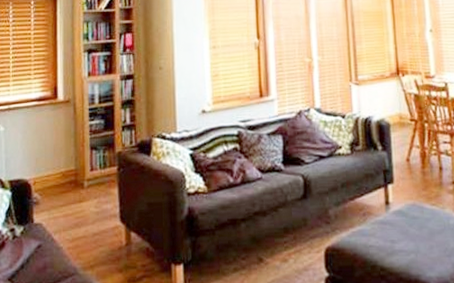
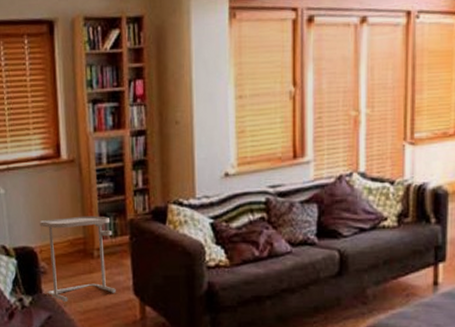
side table: none [35,149,103,230] -> present [39,215,116,302]

